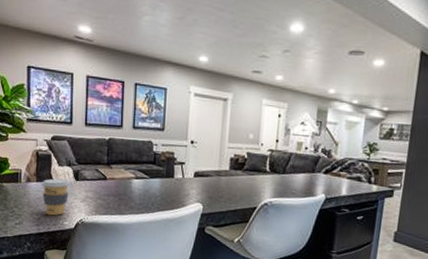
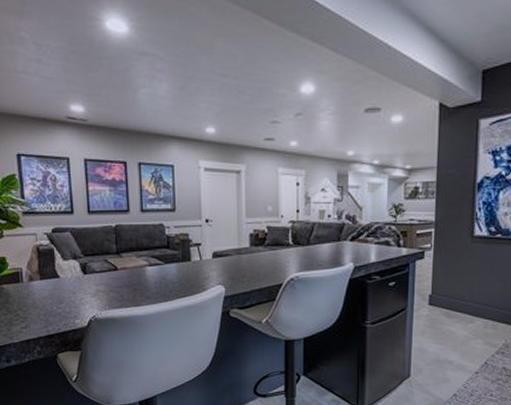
coffee cup: present [40,178,71,216] -> none [45,274,79,315]

